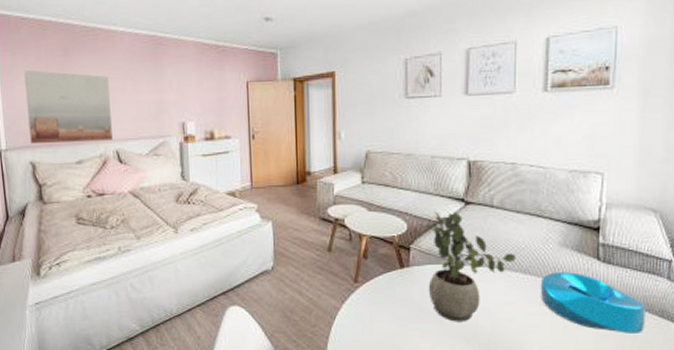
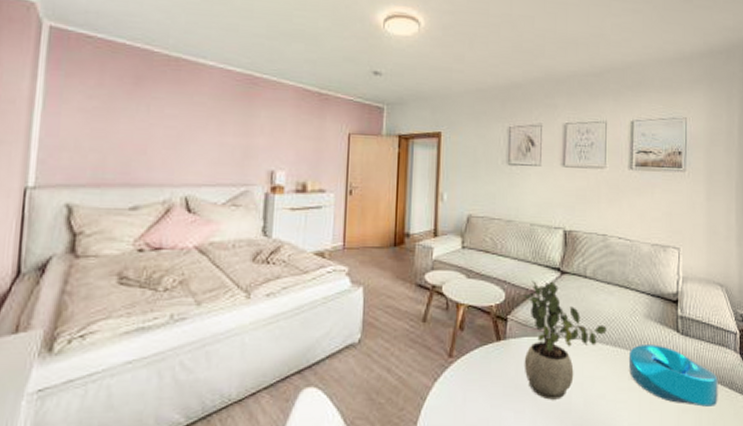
wall art: present [24,69,113,145] -> none [71,94,187,185]

